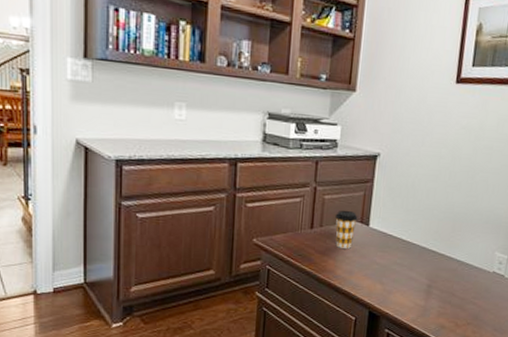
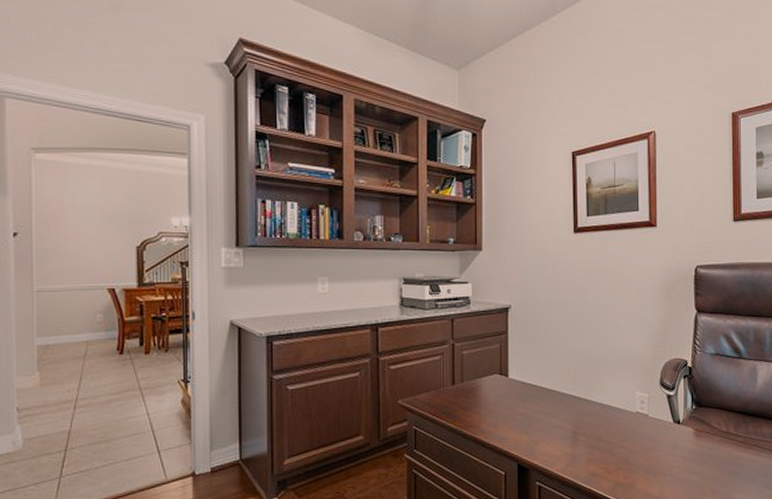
coffee cup: present [335,210,358,249] -> none [475,363,497,402]

